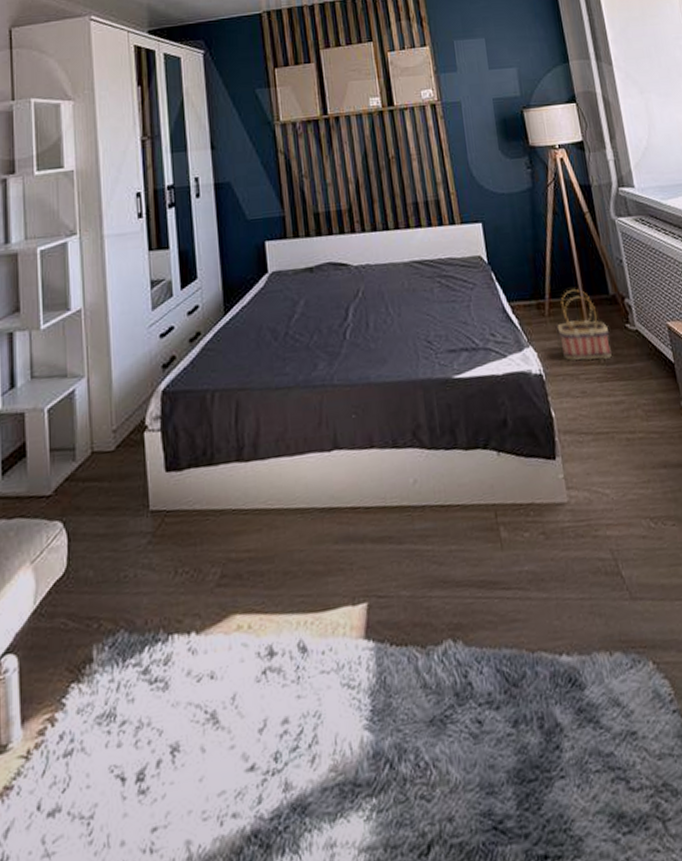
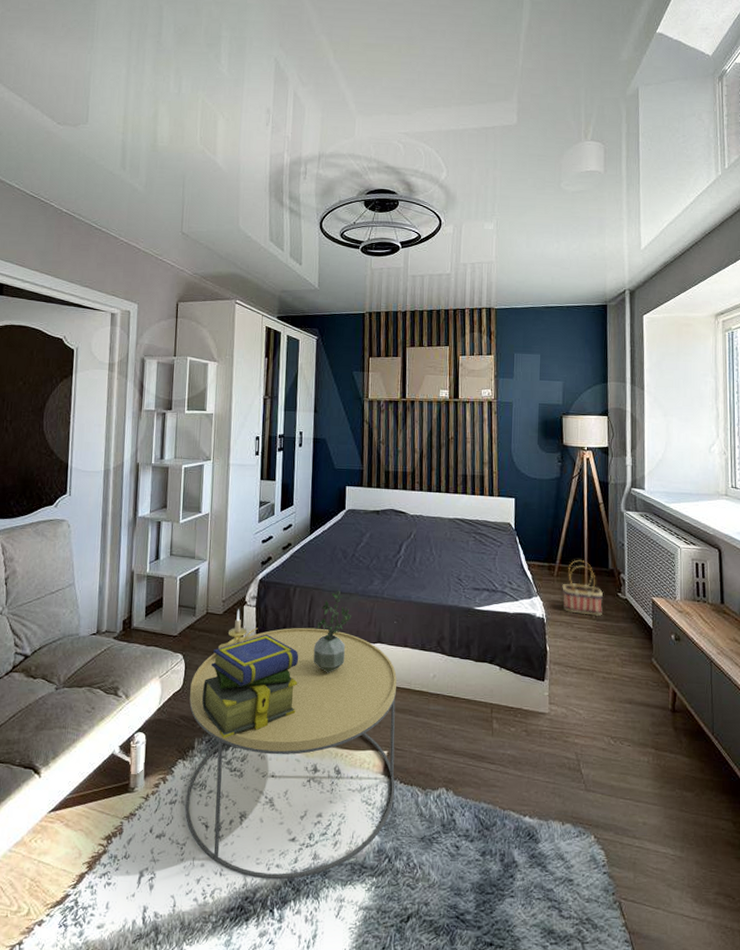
coffee table: none [78,443,386,844] -> present [185,627,397,880]
stack of books: none [96,466,233,636] -> present [201,634,299,738]
candle holder: none [114,438,167,503] -> present [218,609,258,649]
potted plant: none [248,385,297,507] -> present [313,590,353,673]

